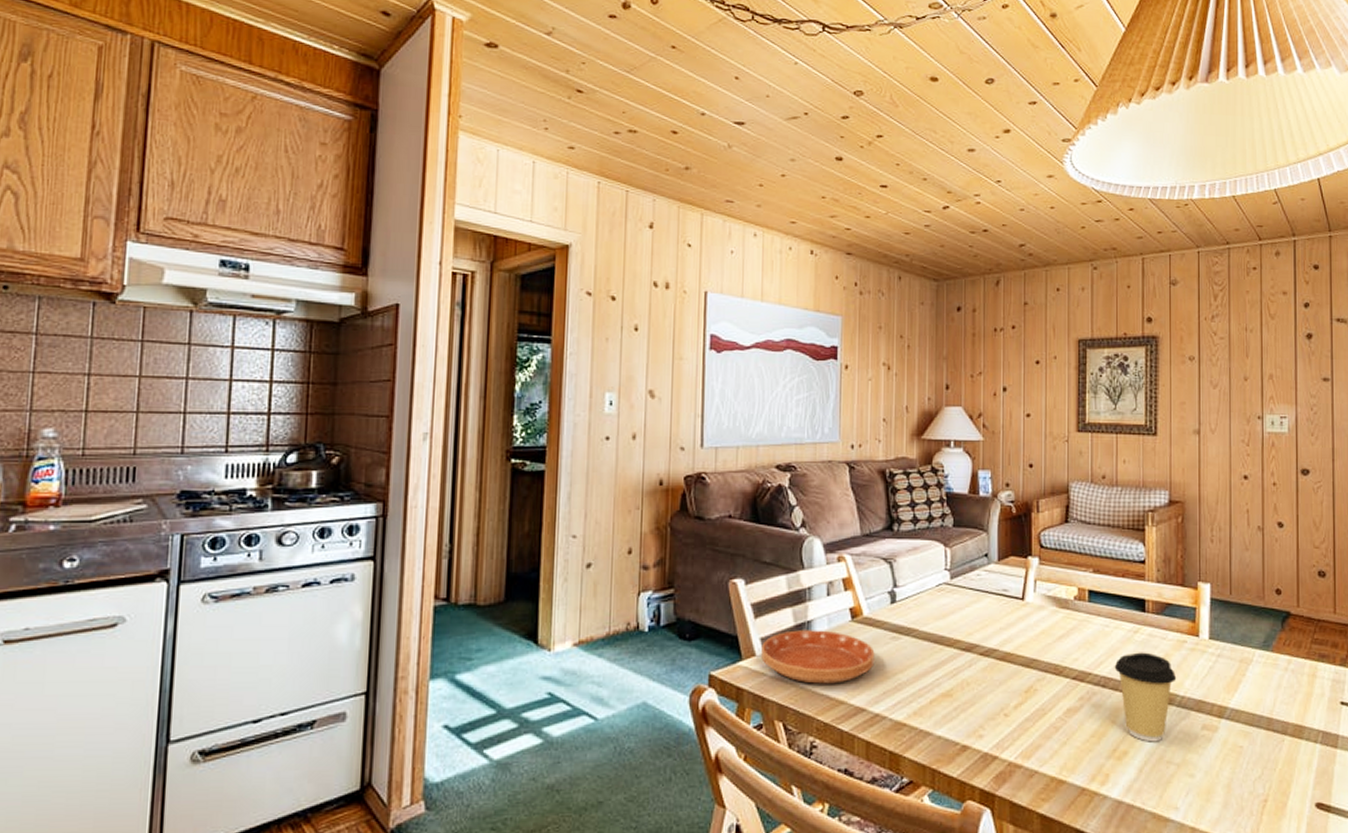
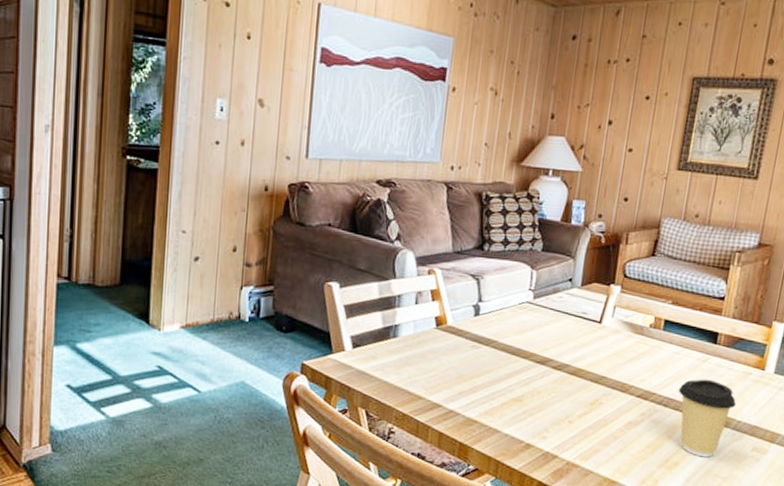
saucer: present [761,630,875,684] -> none [350,332,455,381]

